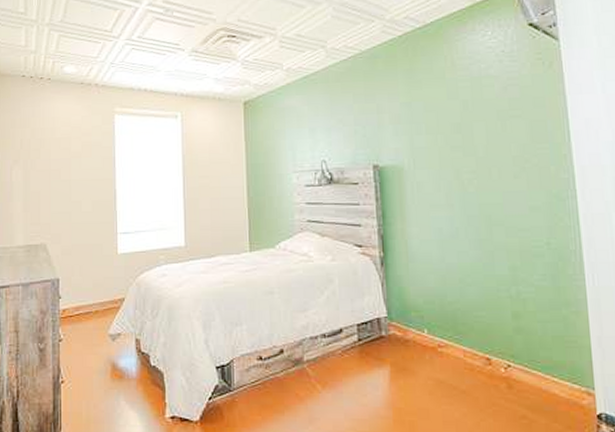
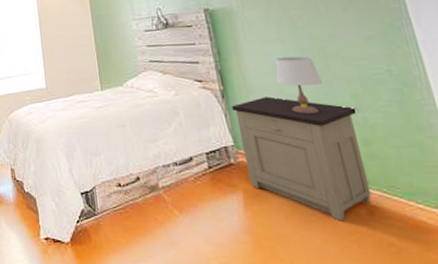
nightstand: none [390,266,514,395] -> present [232,96,372,221]
table lamp: none [438,224,483,285] -> present [275,56,322,114]

